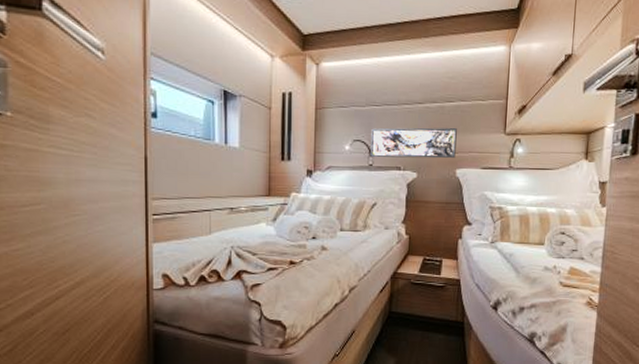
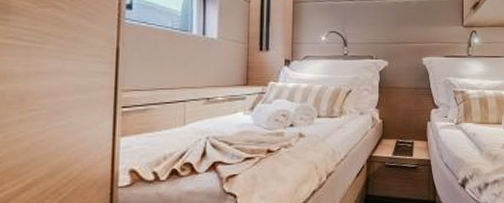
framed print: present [370,127,457,159] -> none [345,20,422,48]

